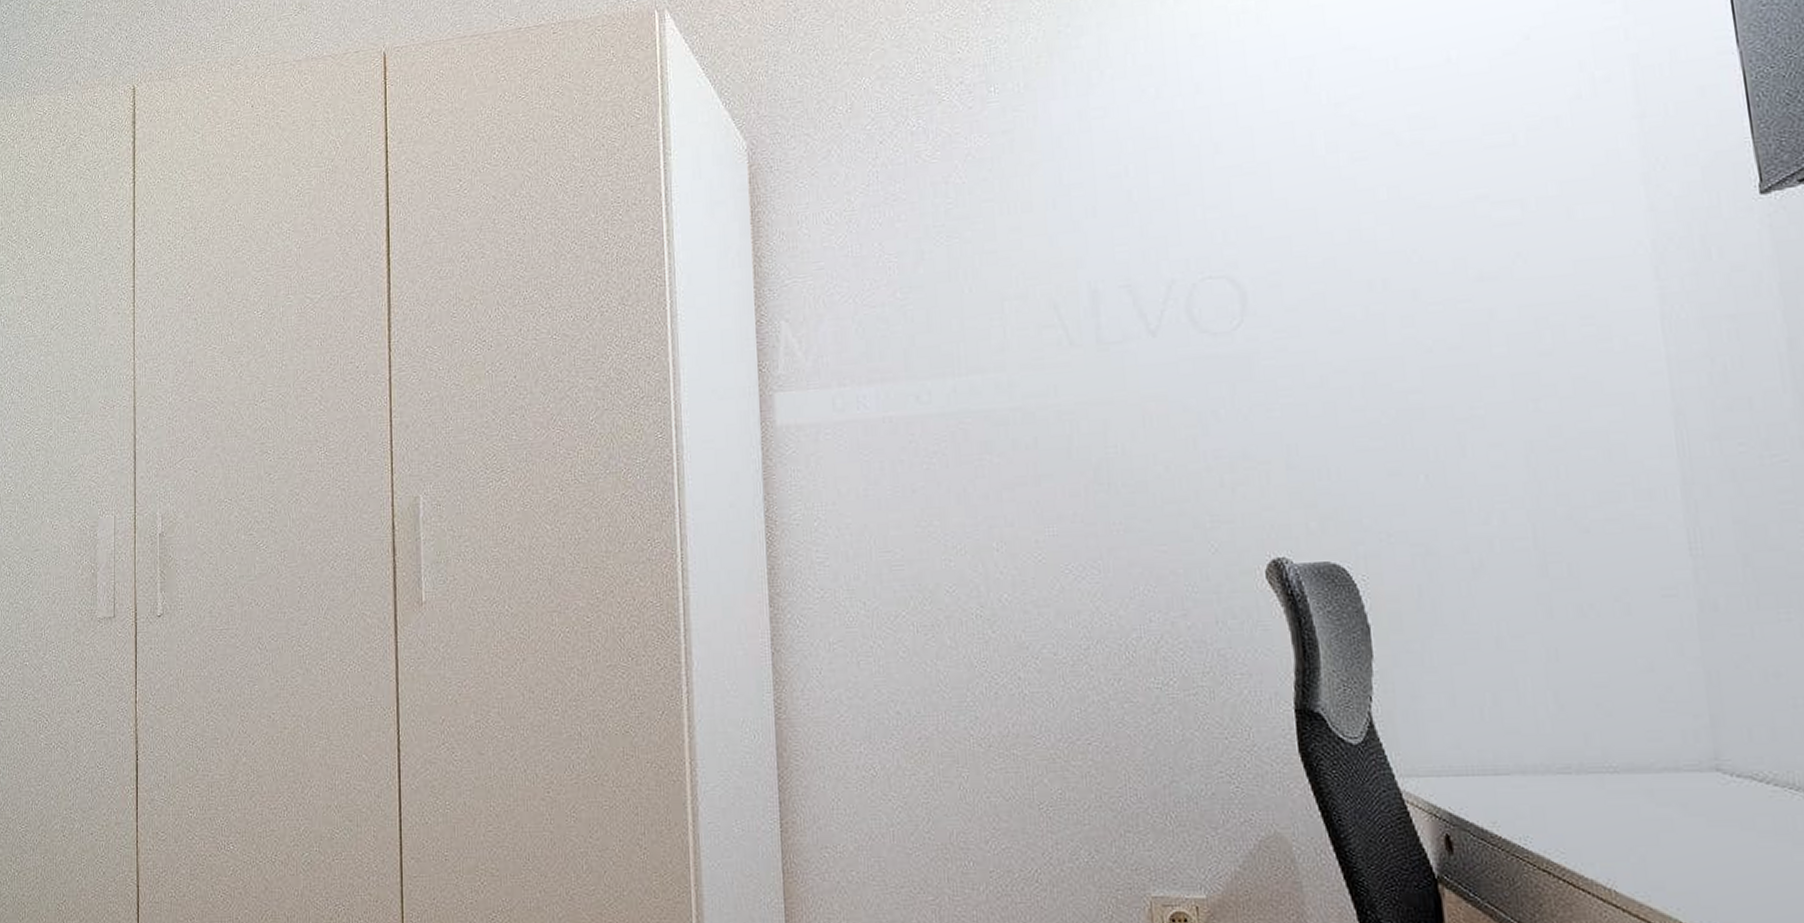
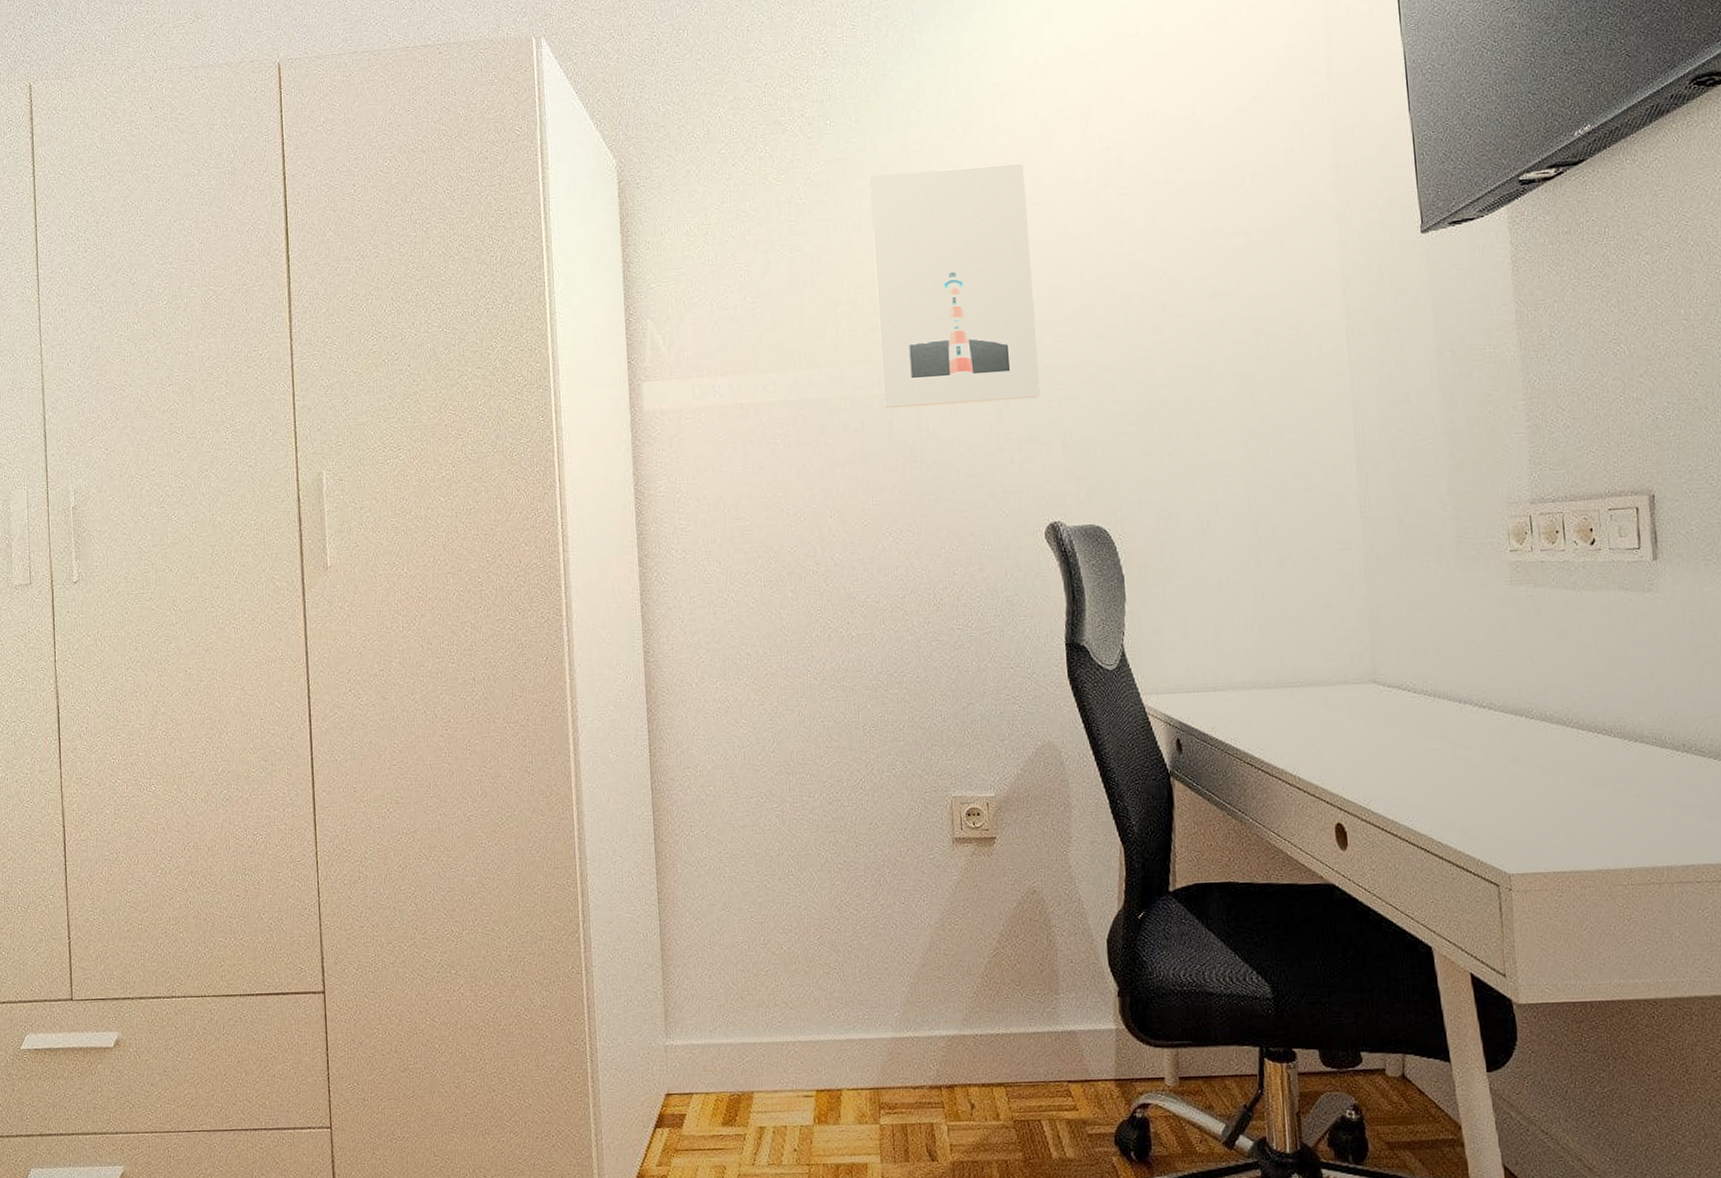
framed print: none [1041,127,1257,422] -> present [869,163,1040,409]

